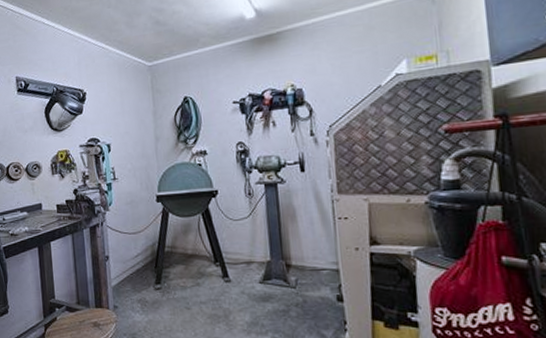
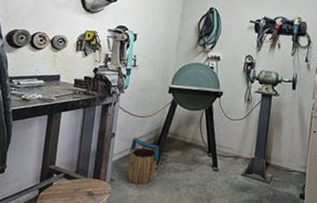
bucket: none [127,257,161,308] -> present [127,137,159,184]

